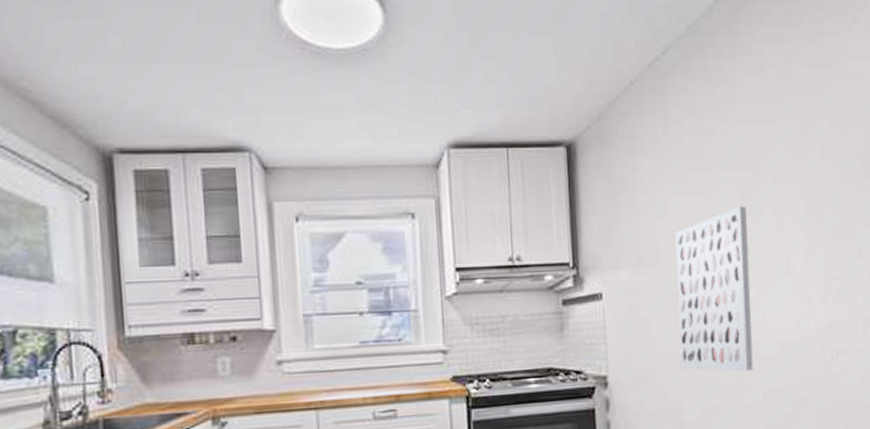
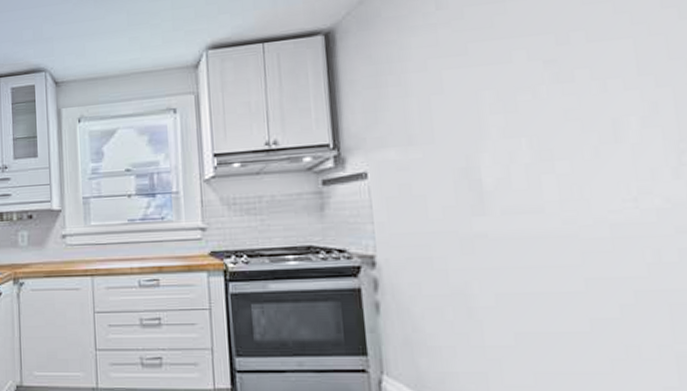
wall art: present [675,206,753,372] -> none [454,72,569,255]

